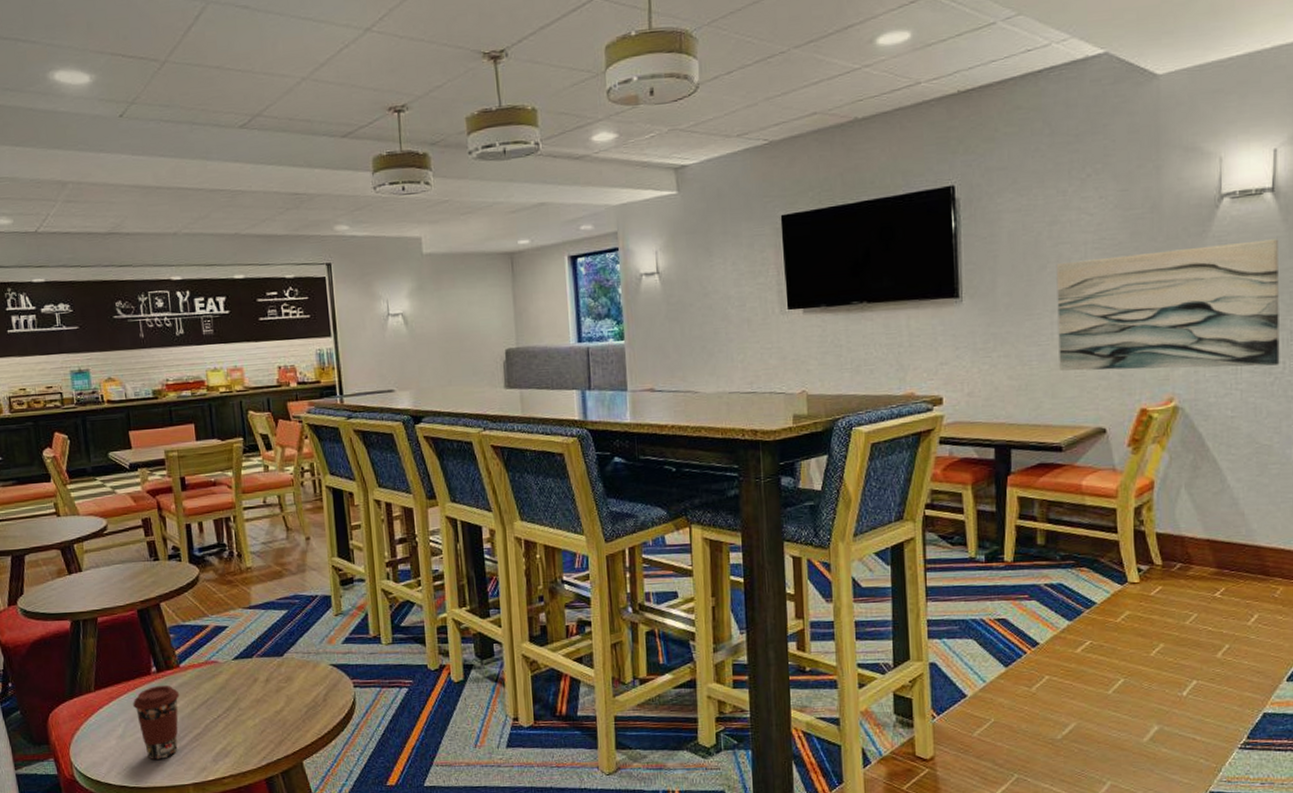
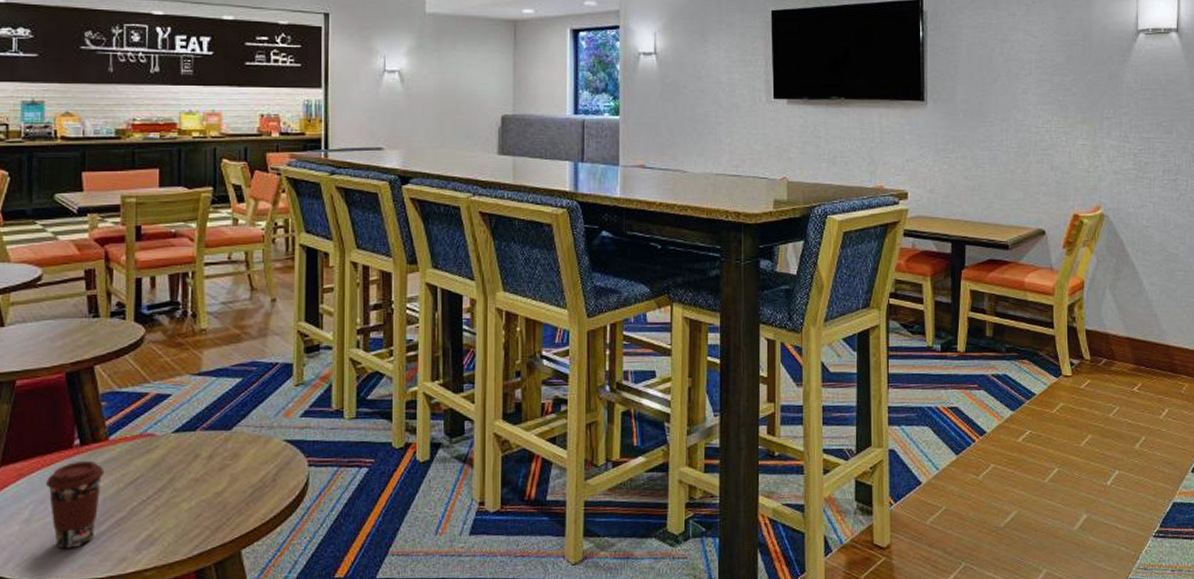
wall art: present [1056,239,1280,371] -> none [1006,72,1184,183]

